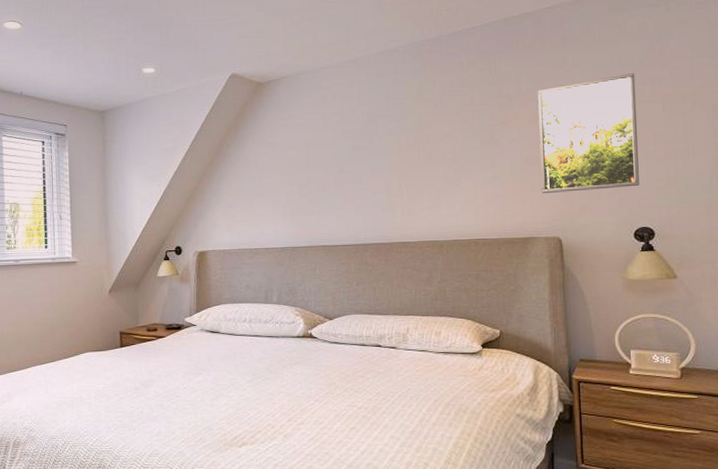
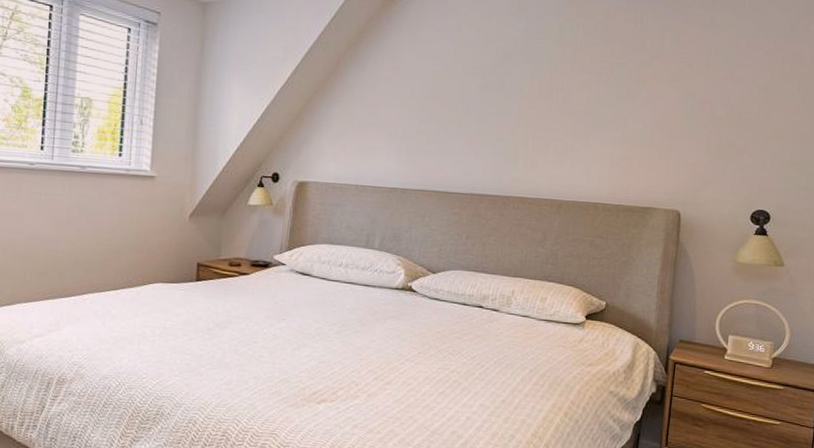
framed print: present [537,73,639,193] -> none [668,46,778,167]

